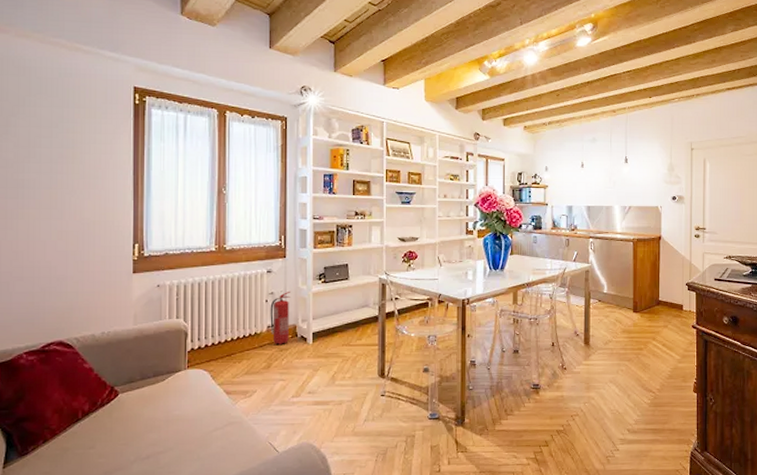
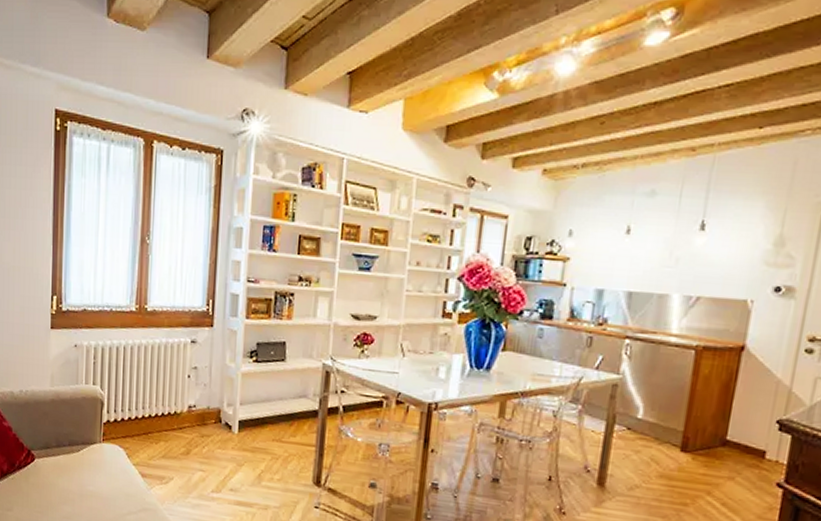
fire extinguisher: present [270,291,290,344] -> none [191,367,216,430]

